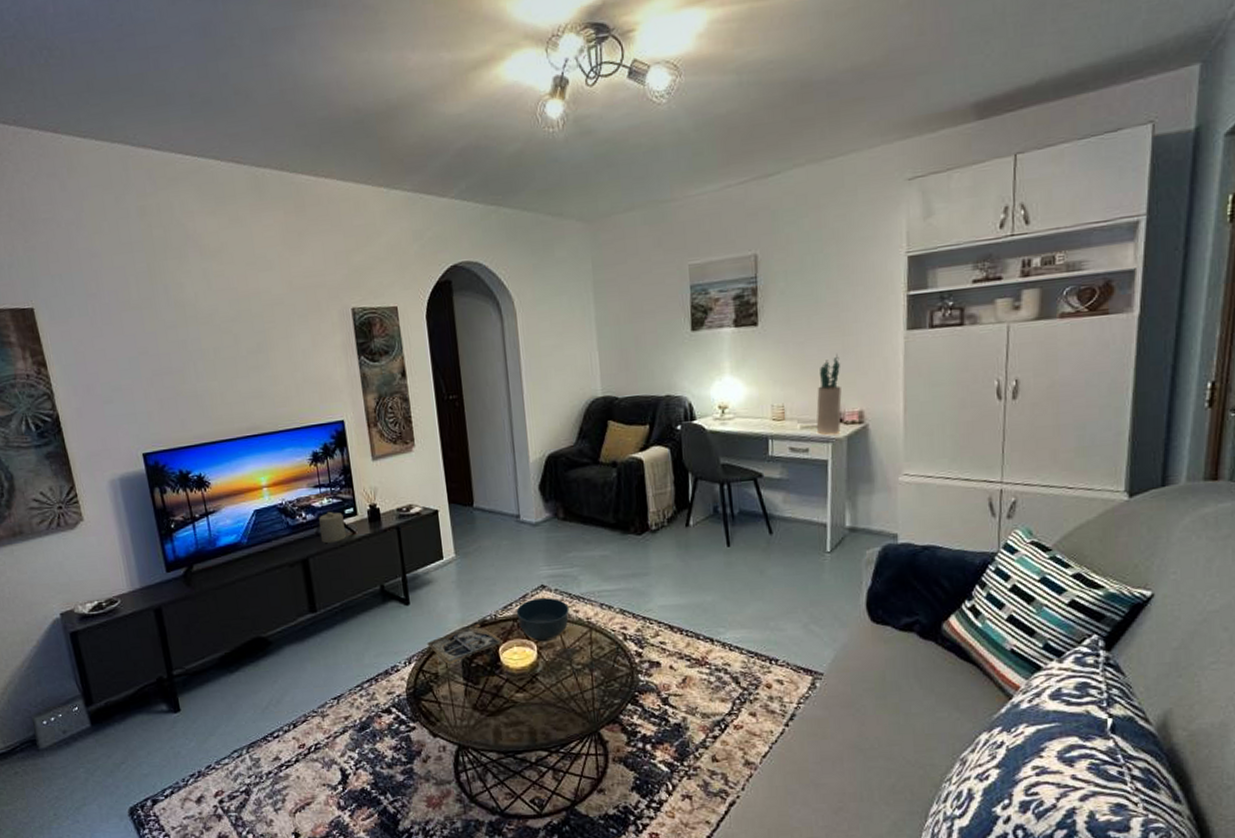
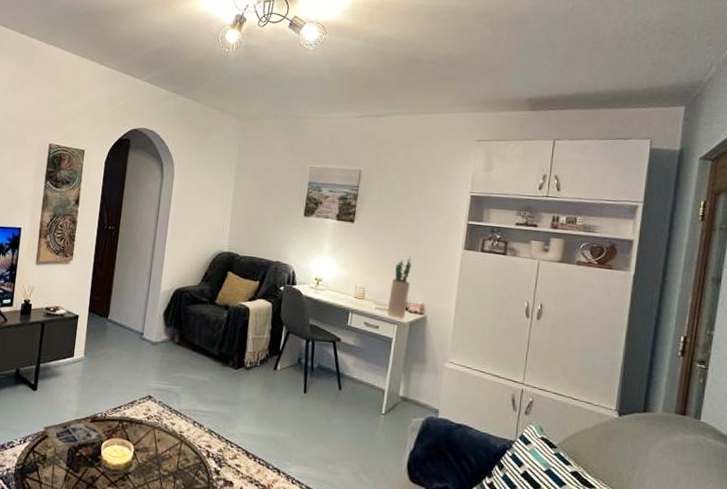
bowl: present [516,597,570,642] -> none [123,406,168,446]

